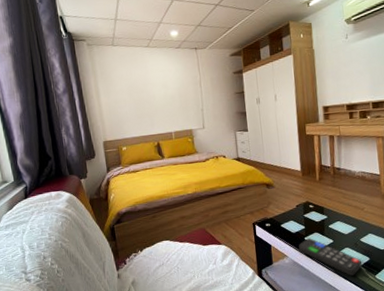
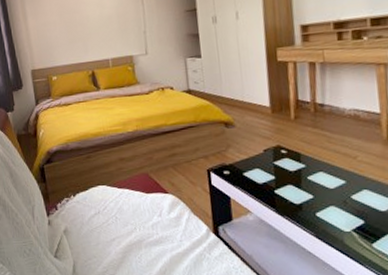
remote control: present [299,238,362,276] -> none [266,191,353,242]

